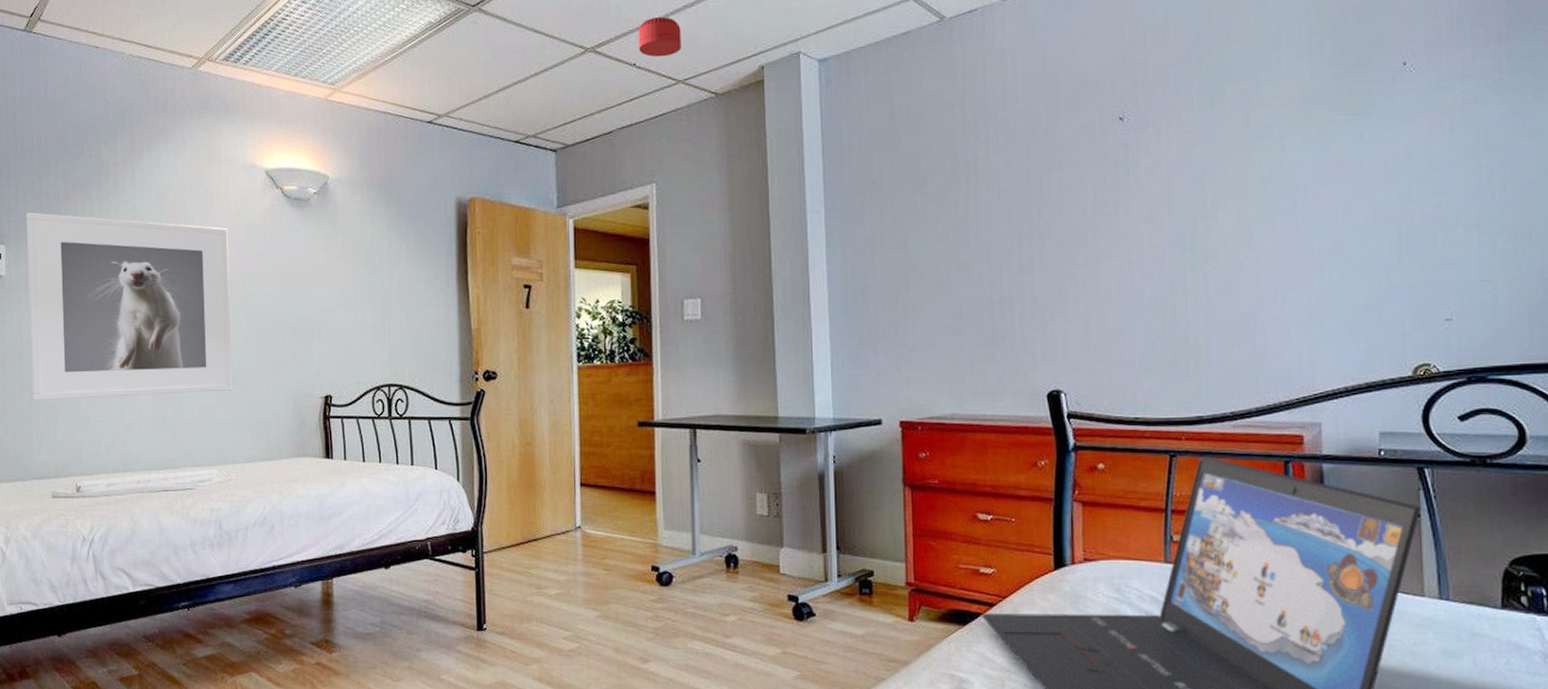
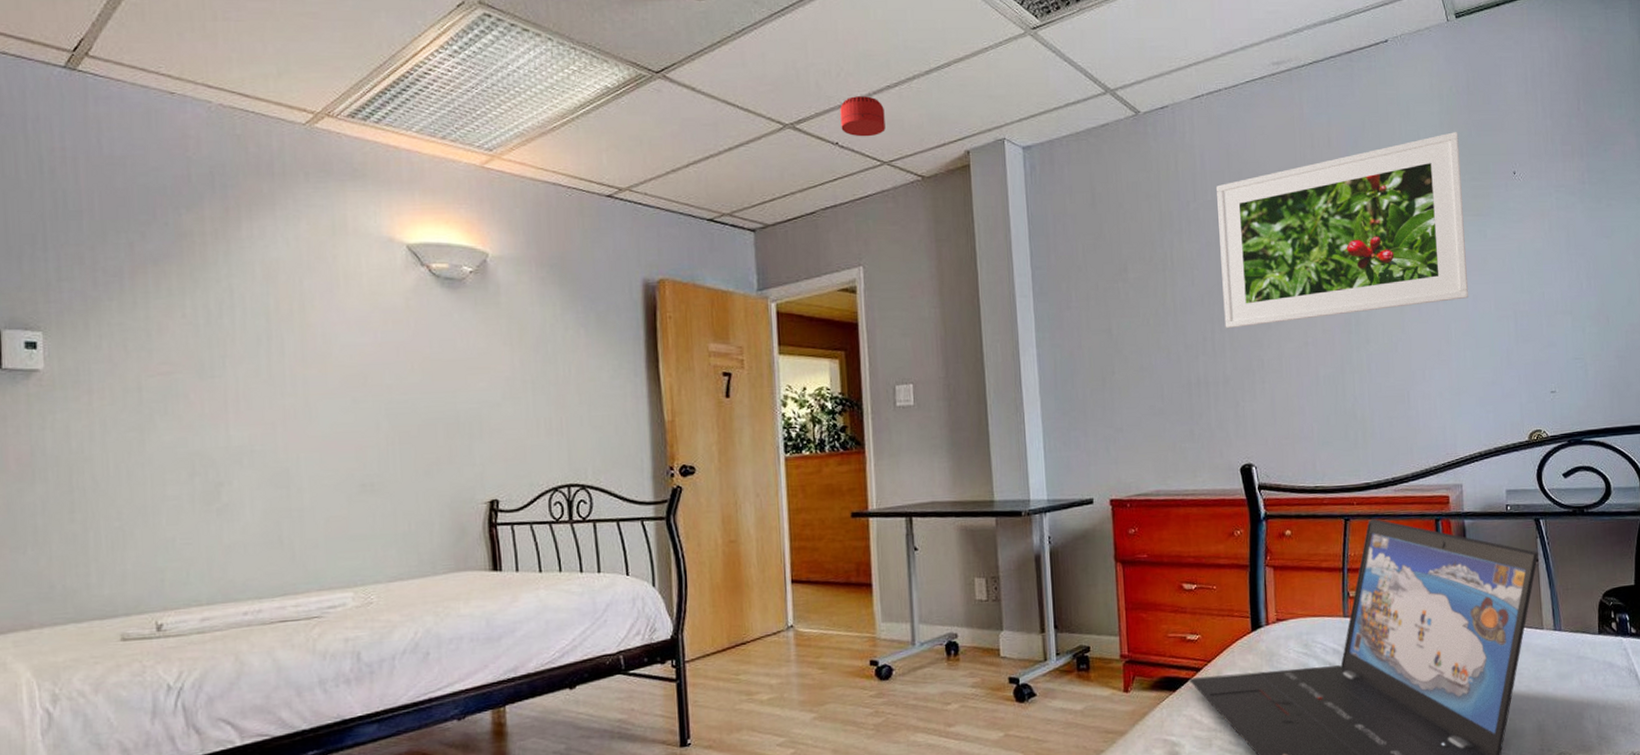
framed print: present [26,212,233,400] -> none [73,290,371,523]
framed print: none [1029,19,1338,245] -> present [1216,132,1469,329]

